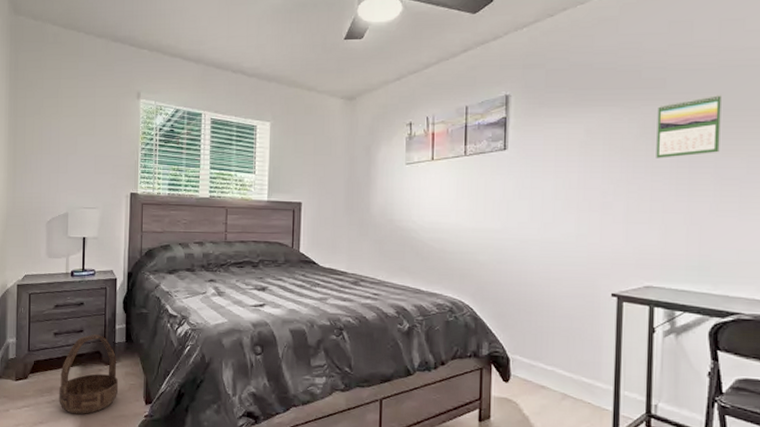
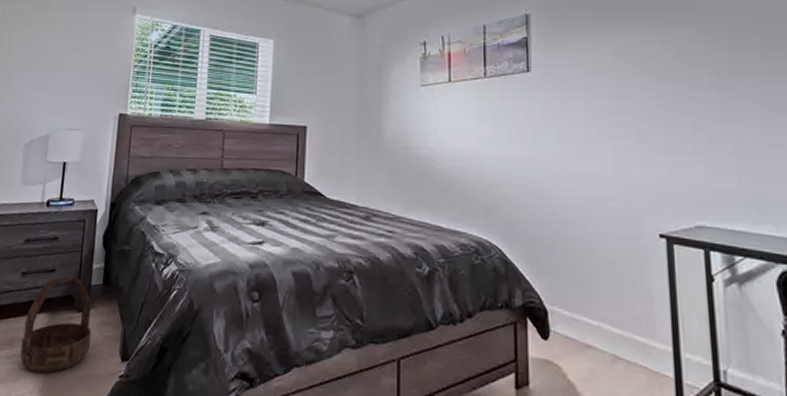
calendar: present [656,94,722,158] -> none [690,16,763,83]

